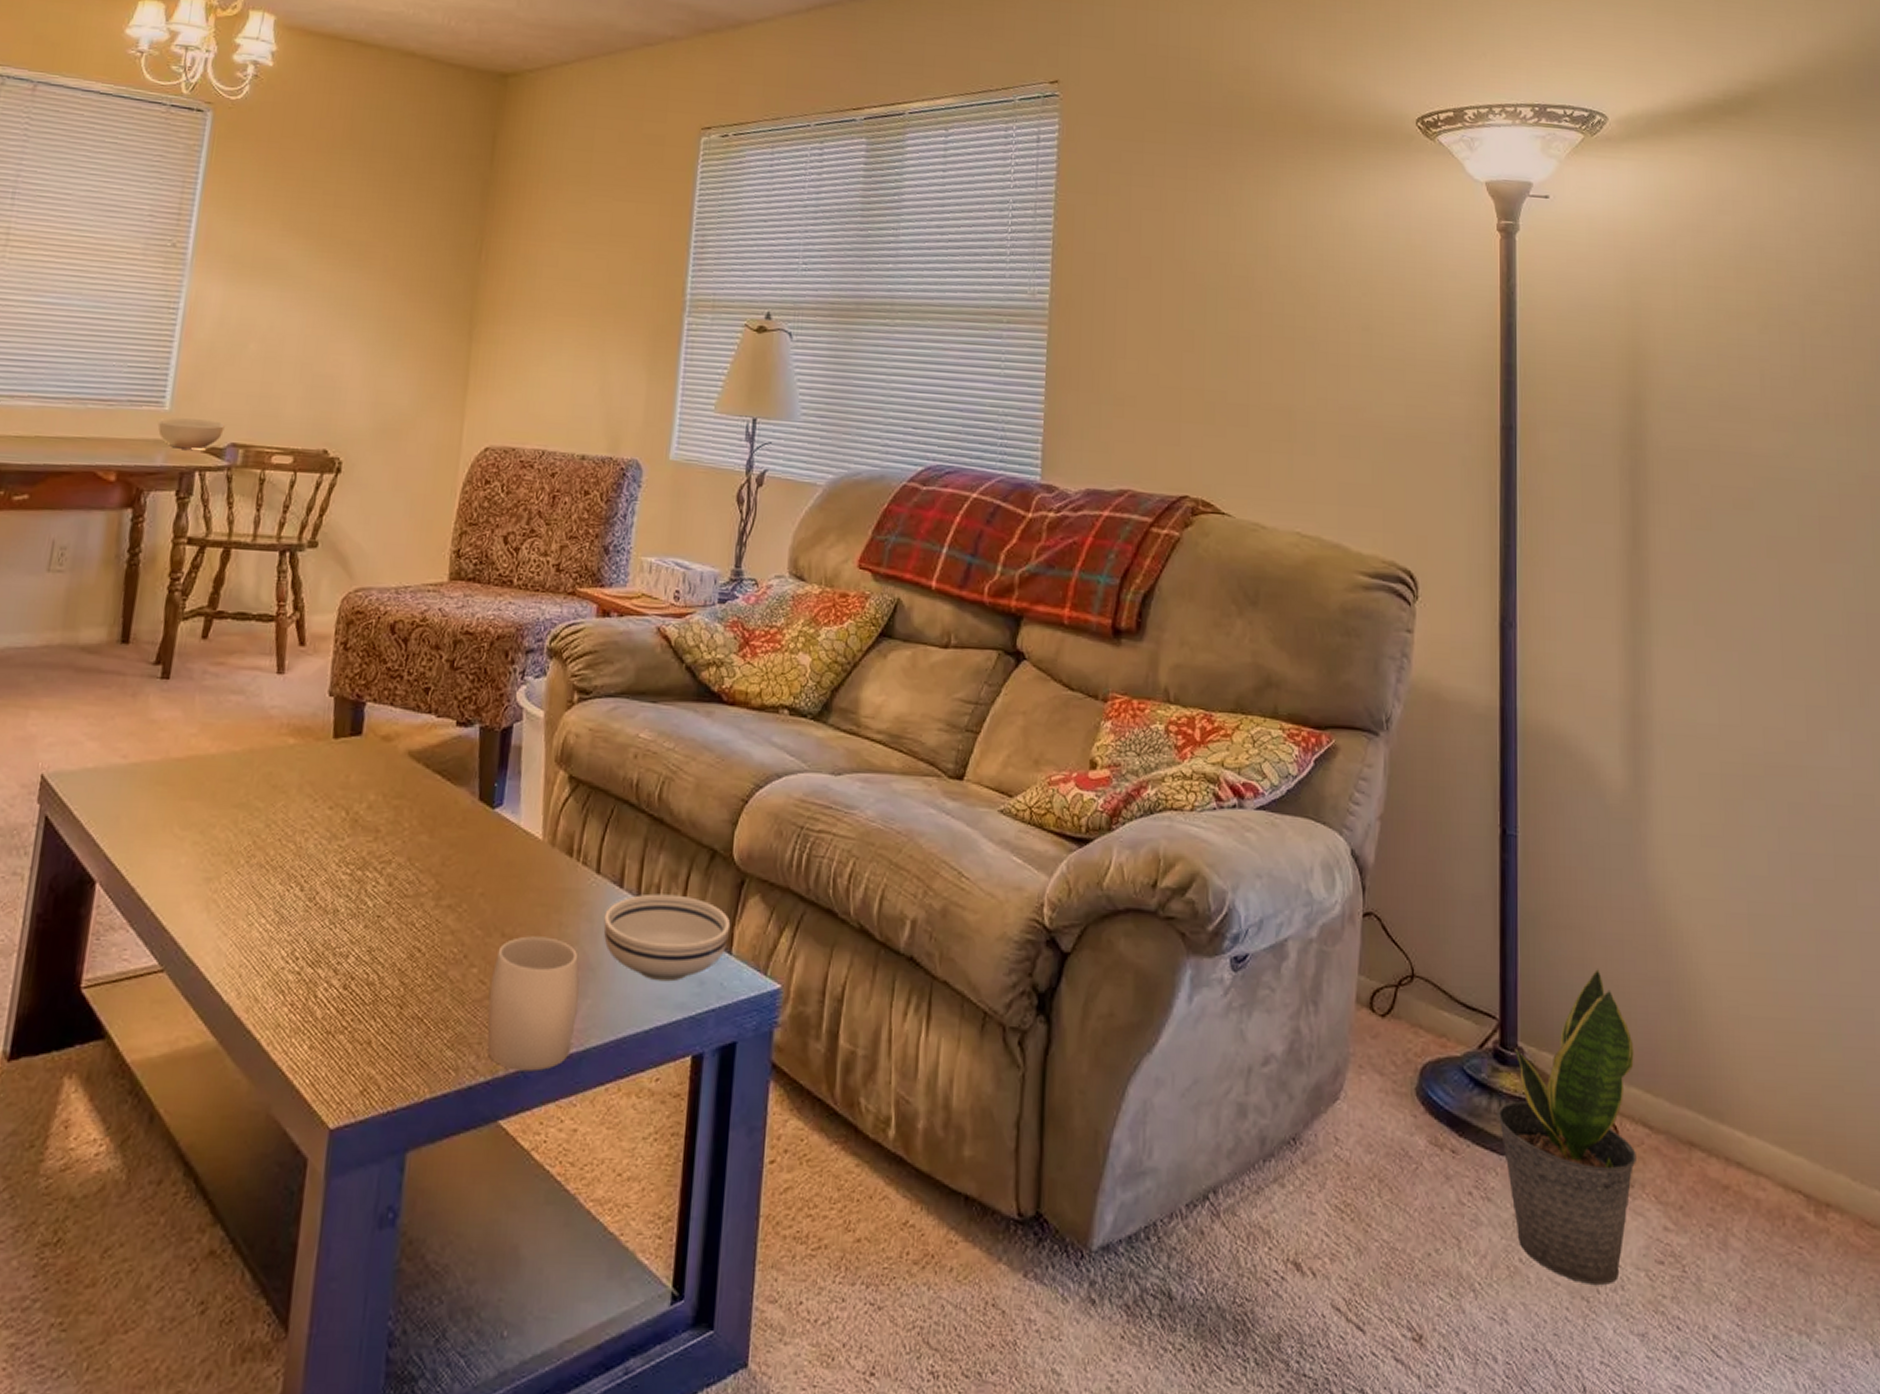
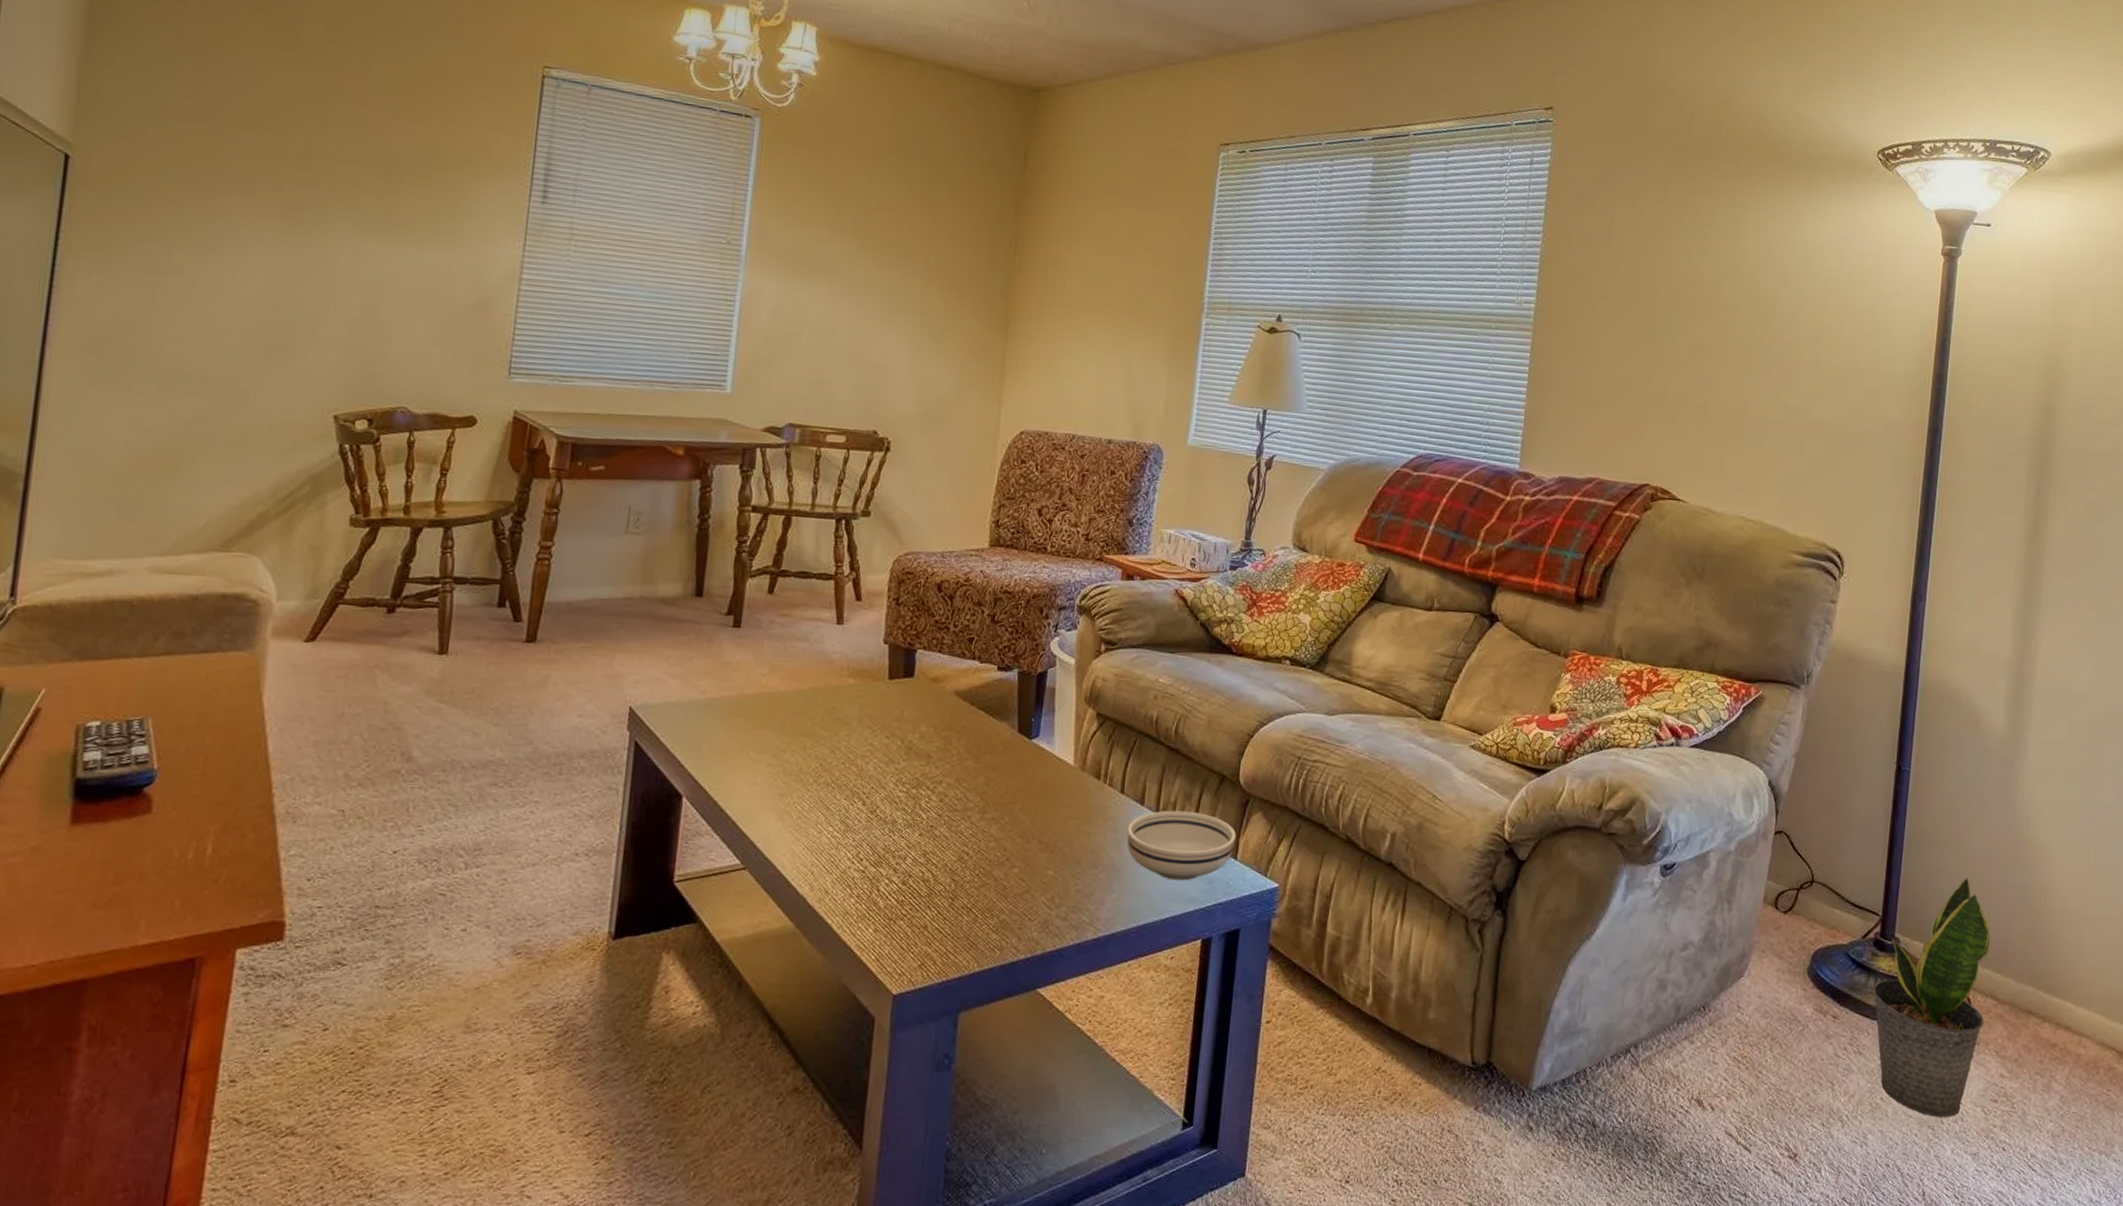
bowl: present [157,417,225,450] -> none [720,399,782,429]
mug: present [487,936,580,1072] -> none [1027,843,1106,951]

